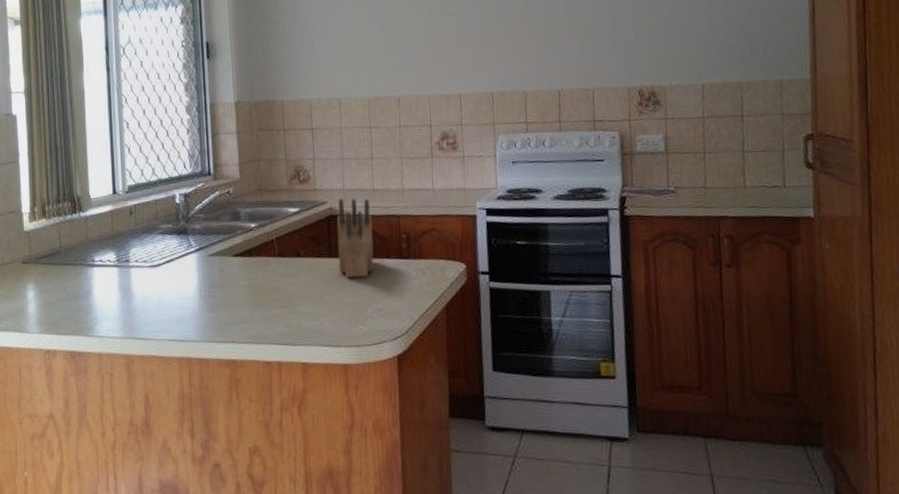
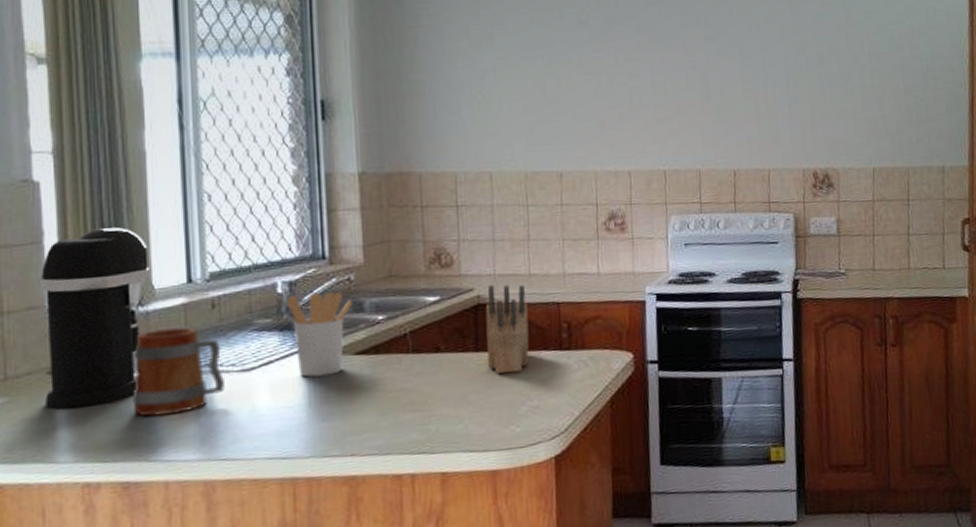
coffee maker: none [17,149,88,291] -> present [40,227,150,409]
mug: none [77,230,139,300] -> present [133,327,225,417]
utensil holder: none [183,203,232,274] -> present [287,292,353,377]

